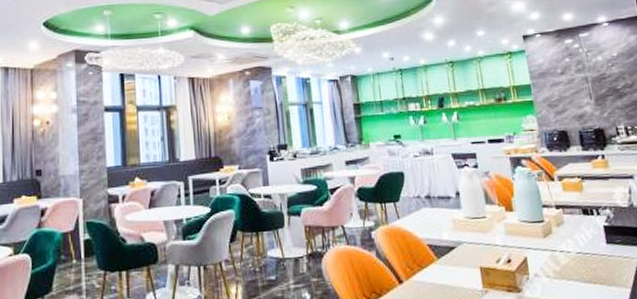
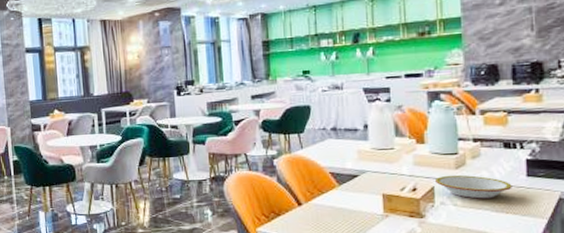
bowl: none [526,243,596,270] -> present [434,174,512,199]

